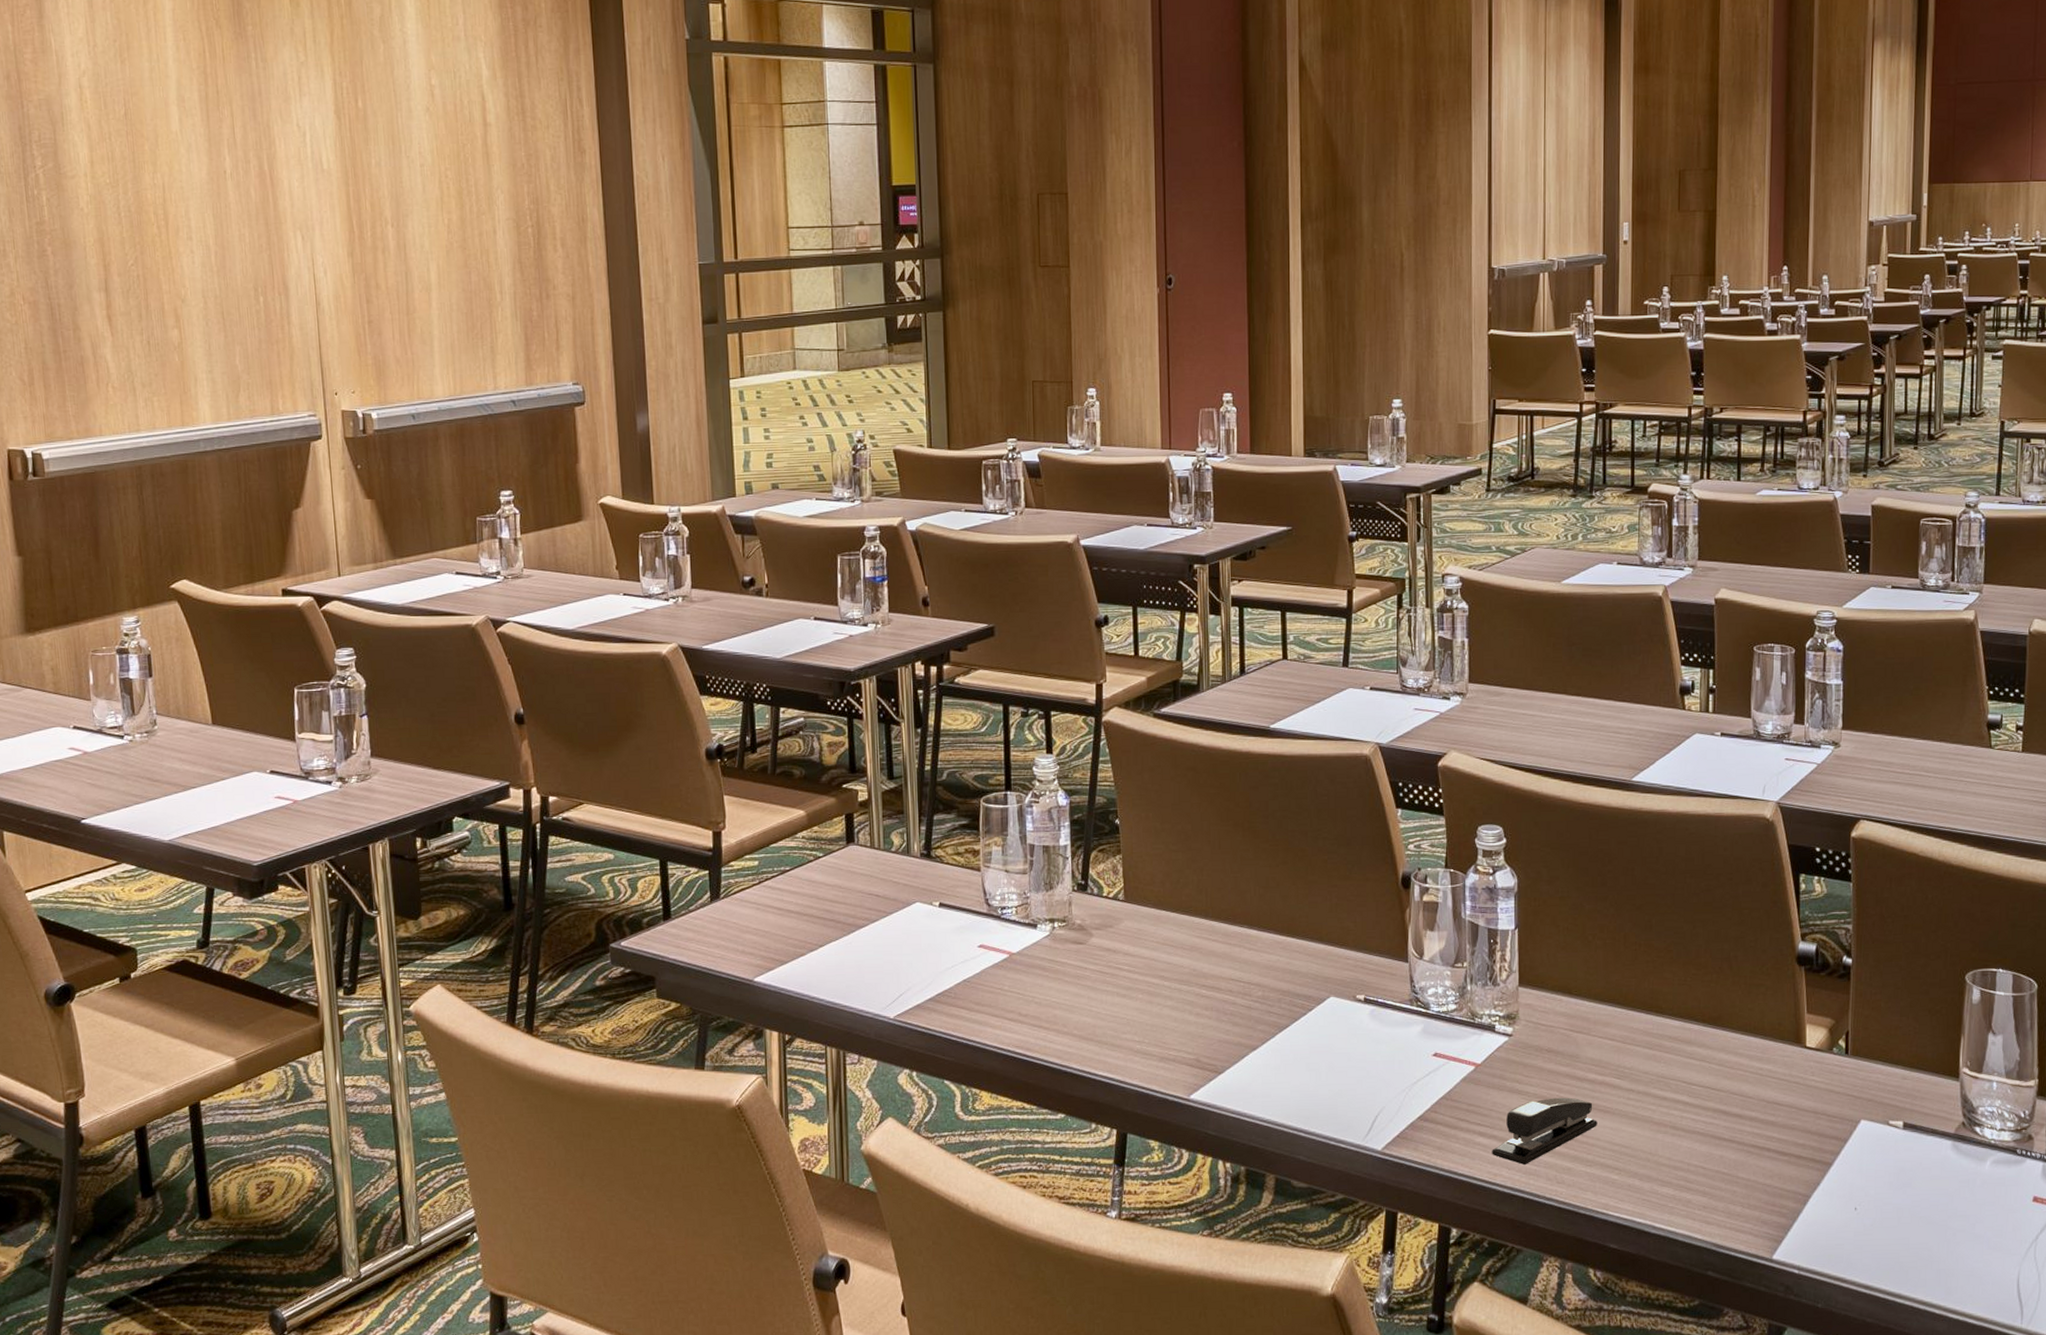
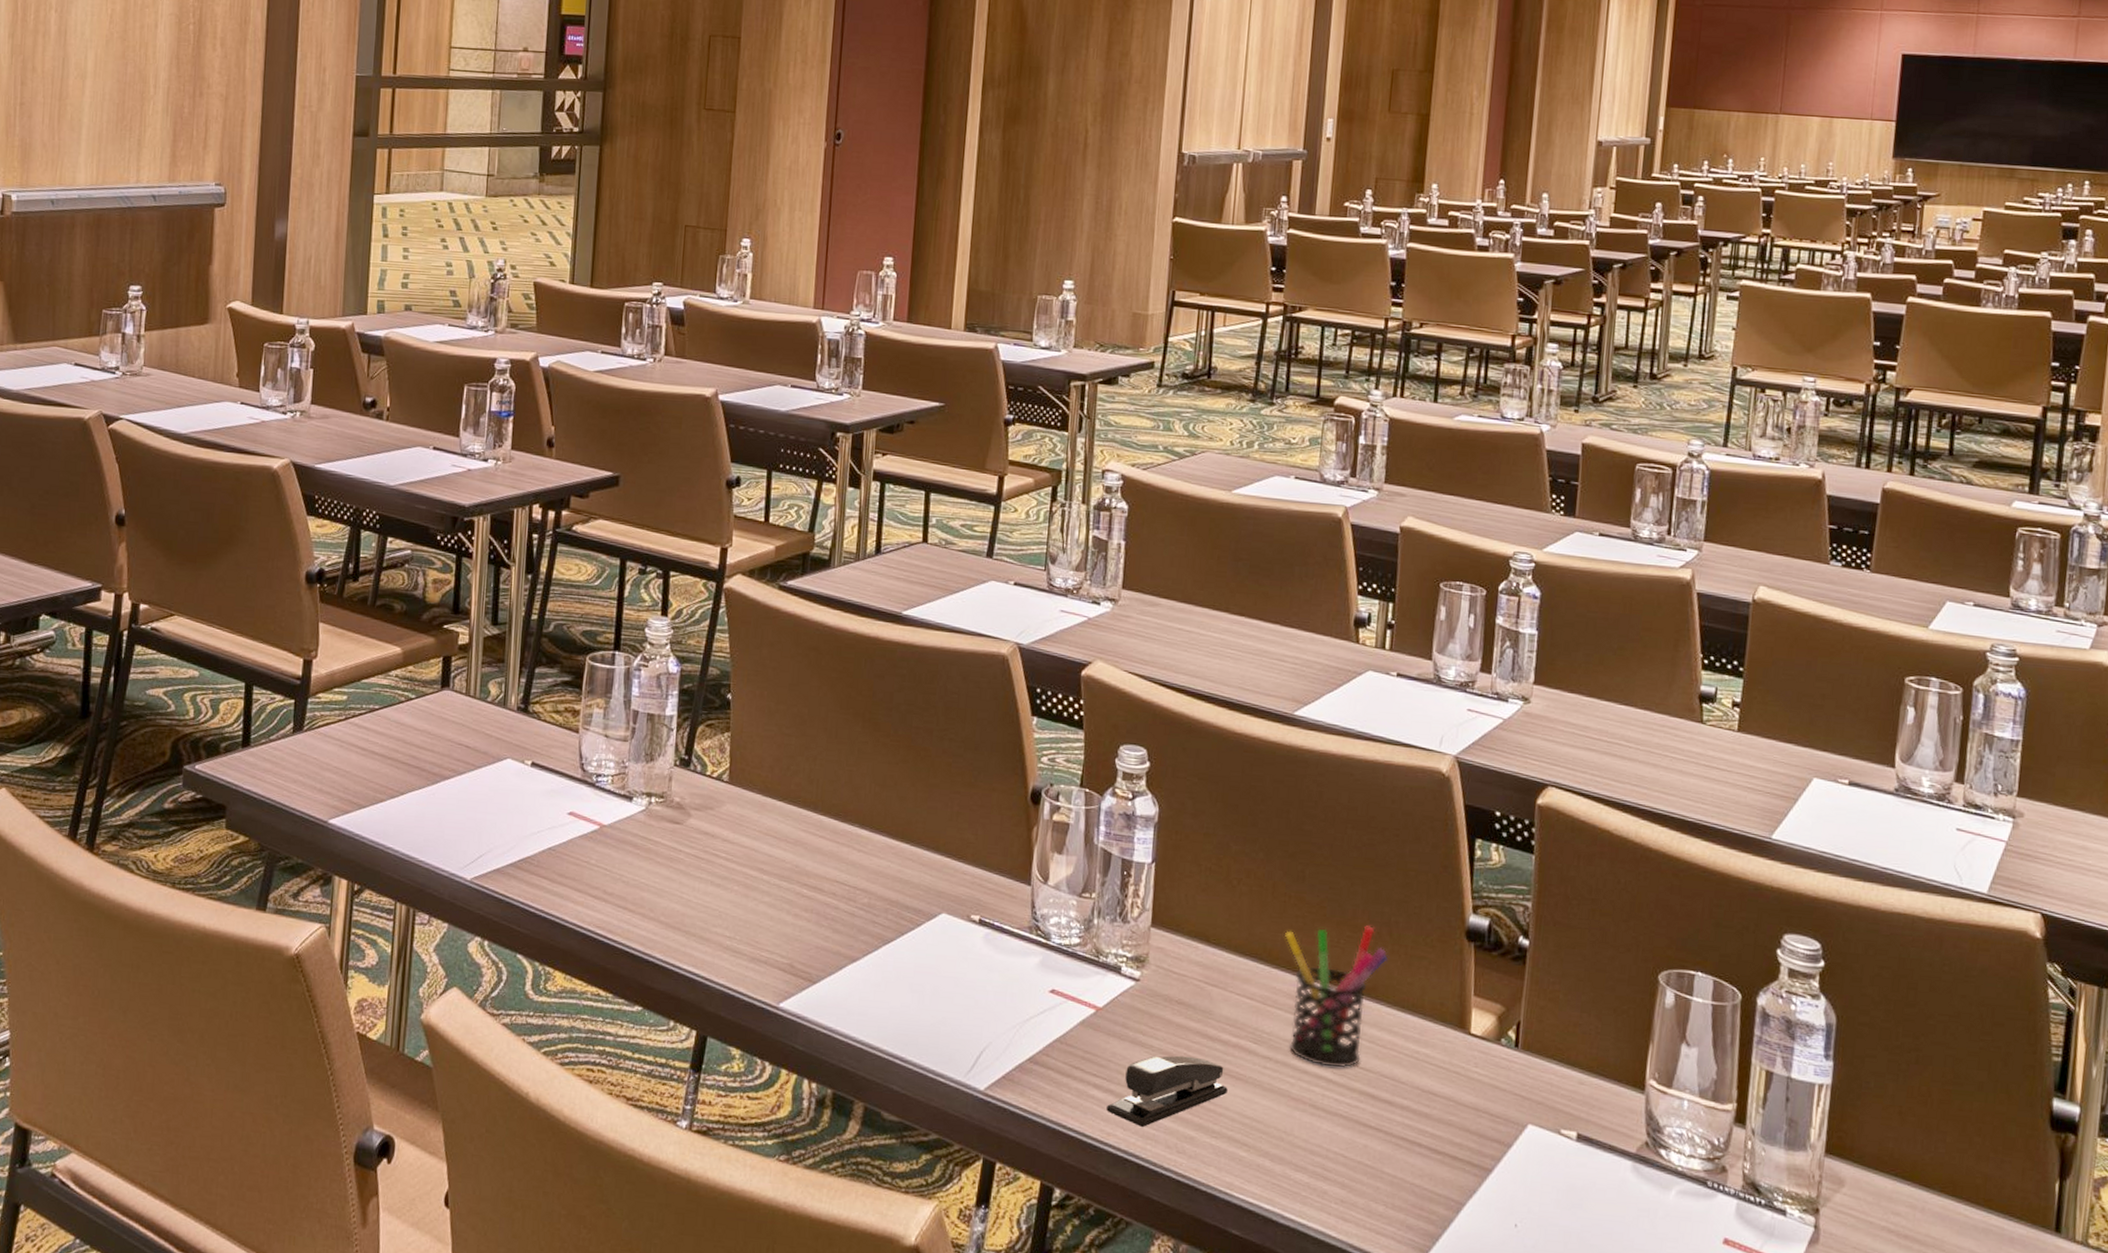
pen holder: none [1638,962,1730,1092] -> present [1285,925,1388,1068]

